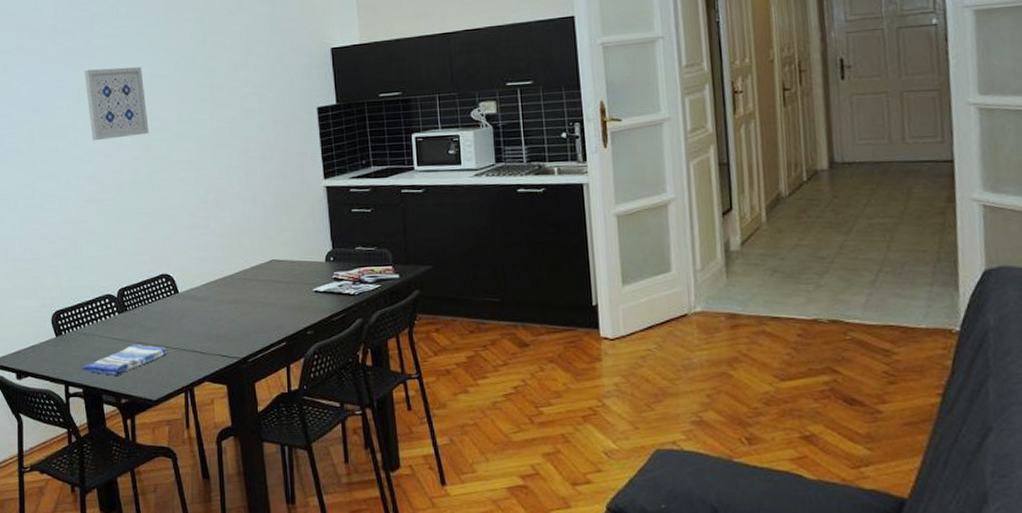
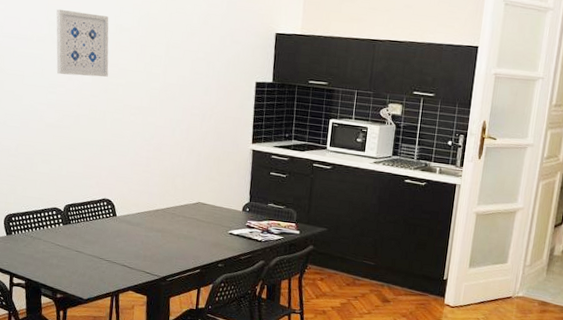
dish towel: present [81,344,167,376] -> none [25,251,101,275]

